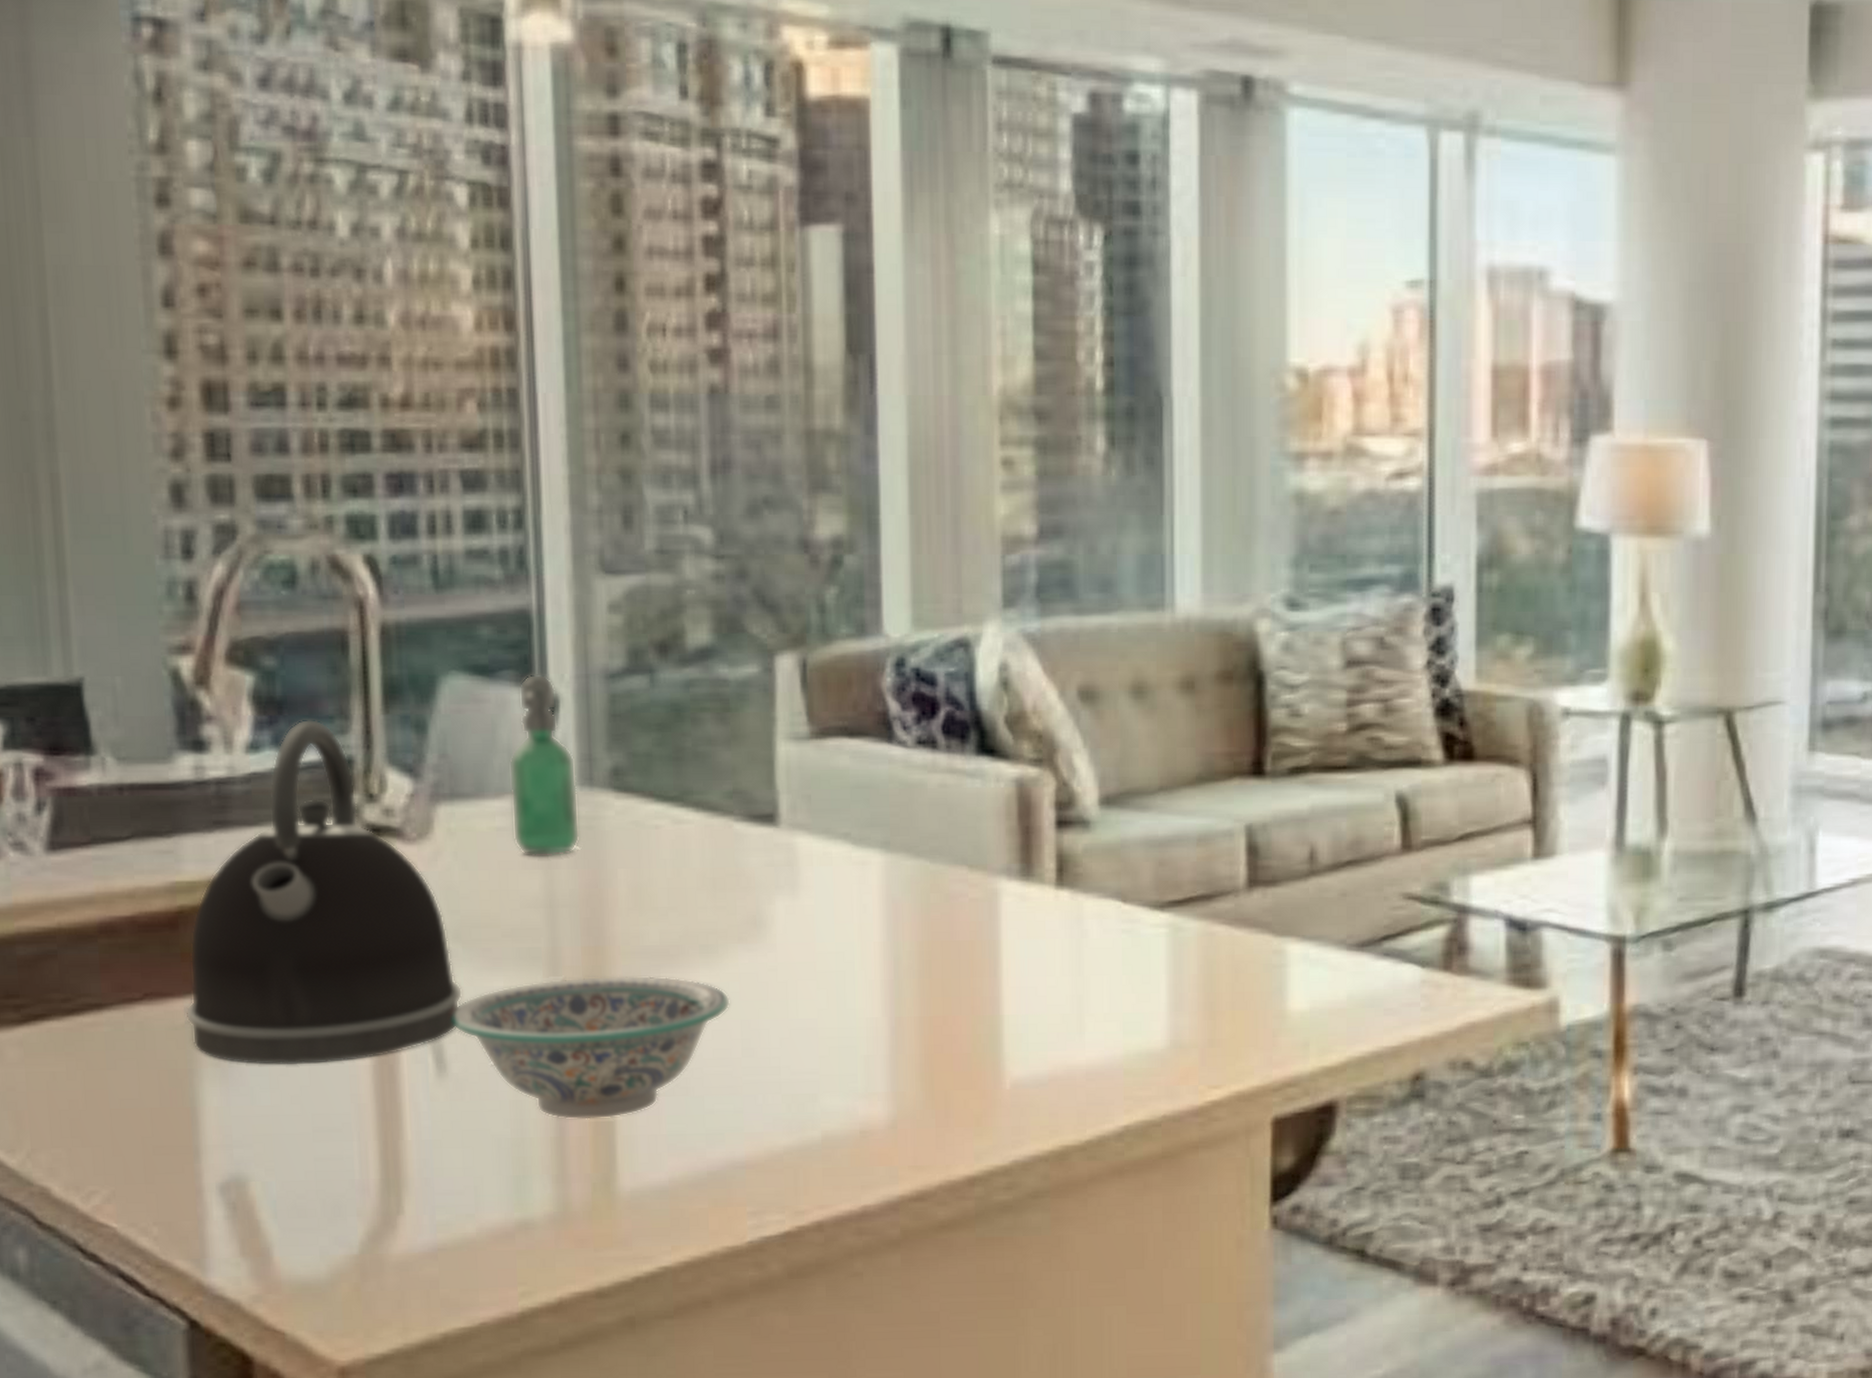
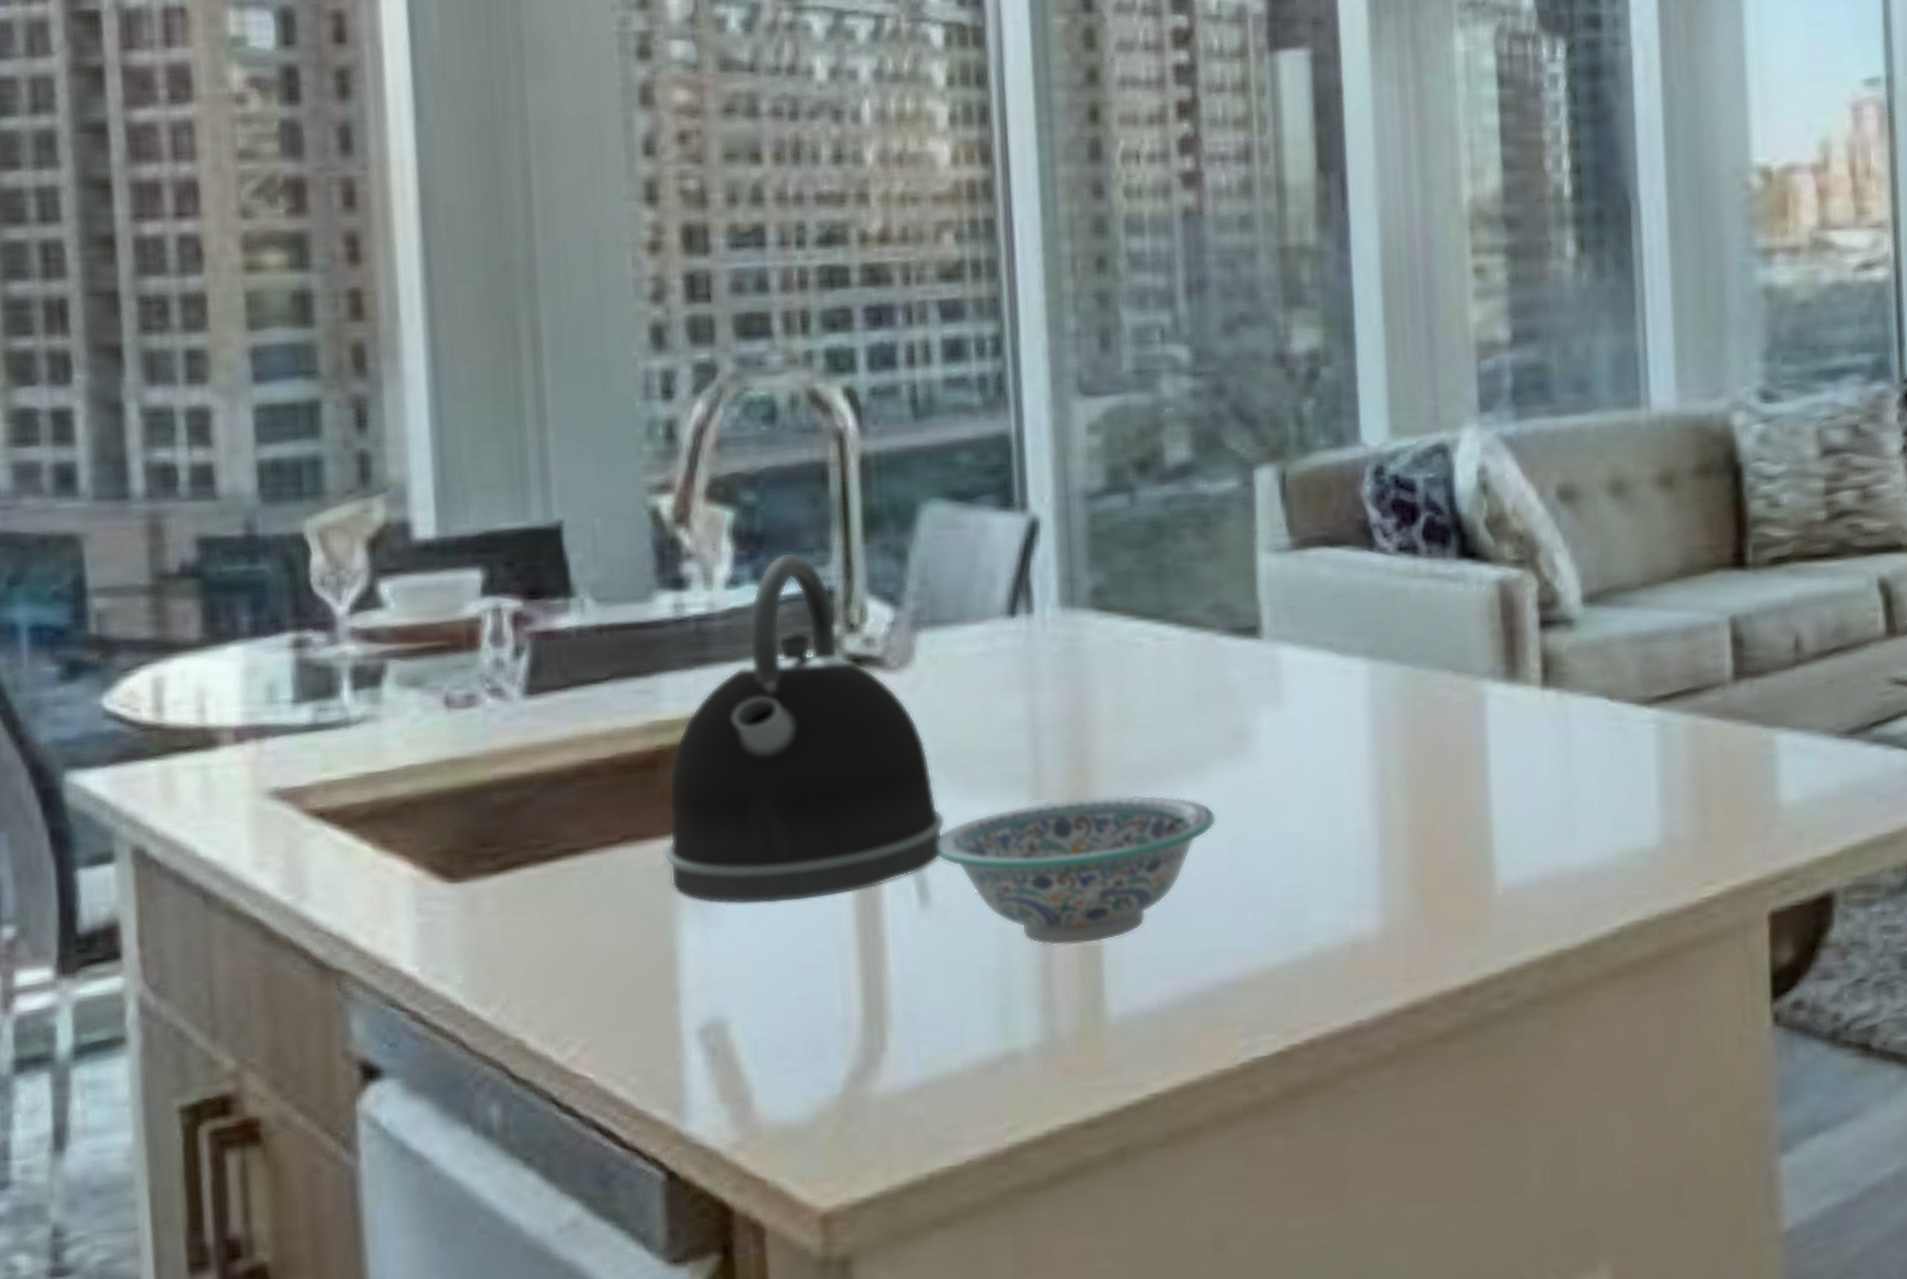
soap dispenser: present [508,674,580,857] -> none [989,497,1062,680]

